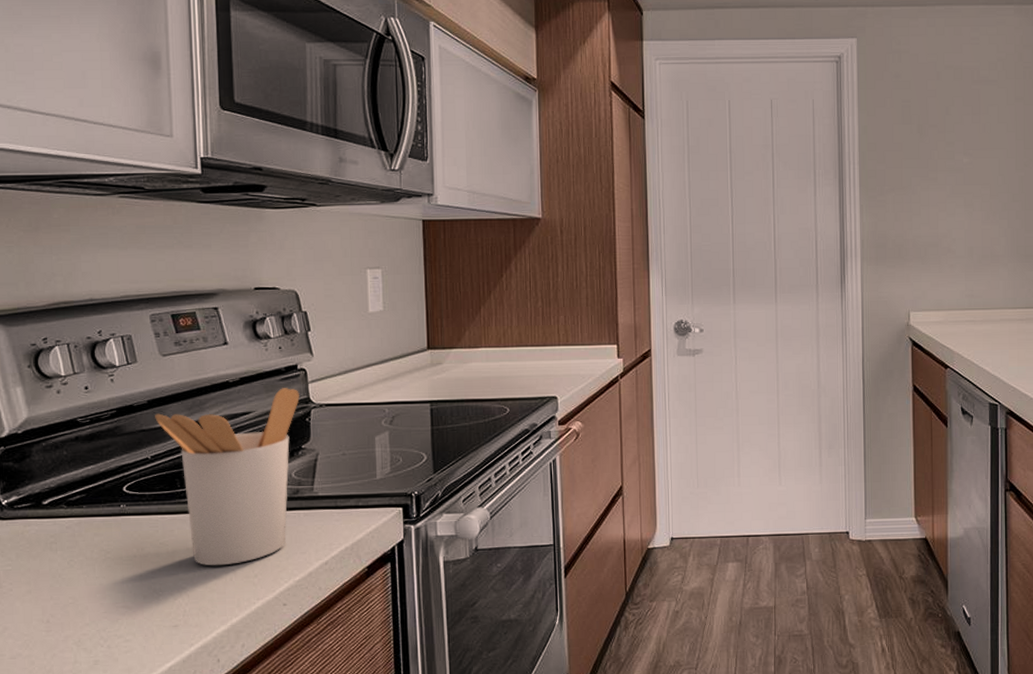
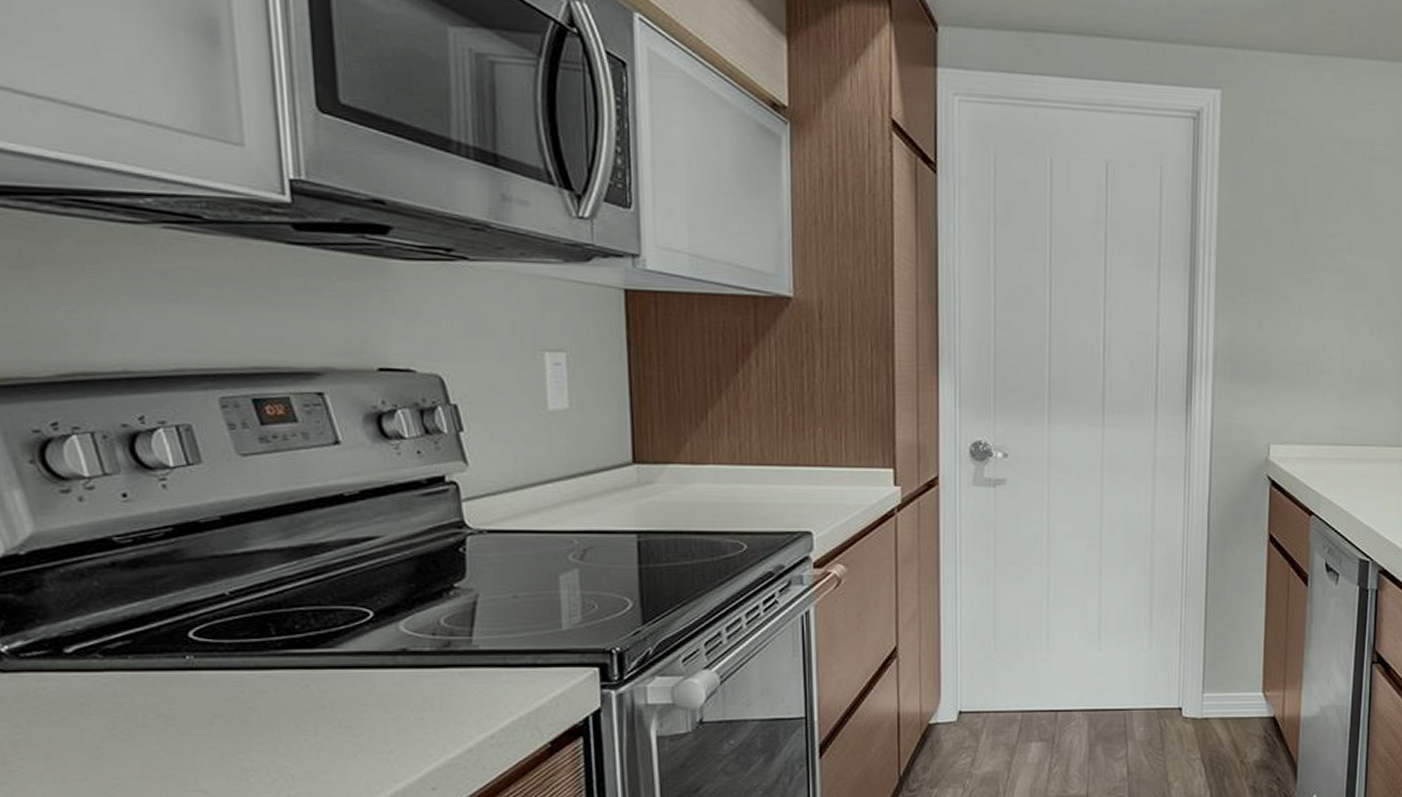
utensil holder: present [155,388,300,566] -> none [233,506,449,739]

